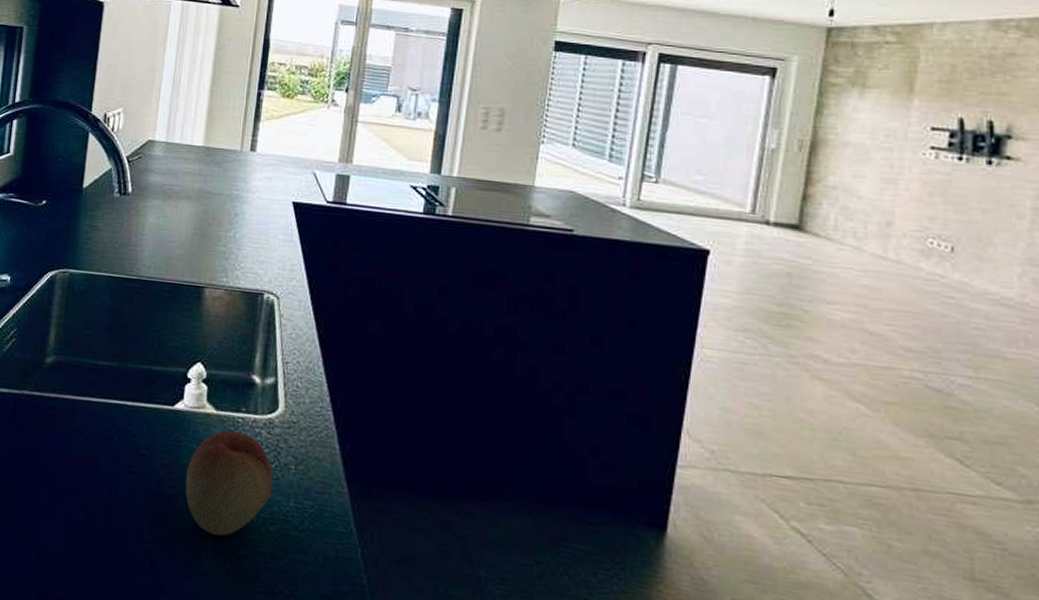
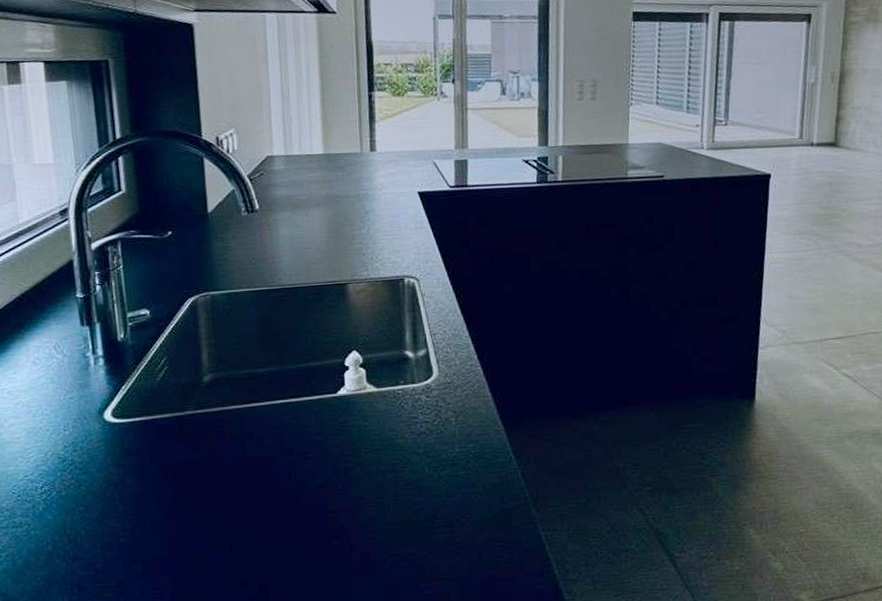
fruit: present [185,430,274,536] -> none [358,401,439,492]

